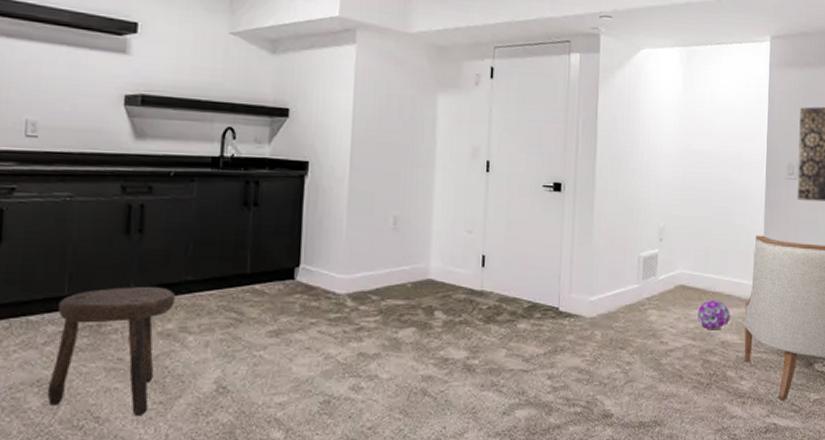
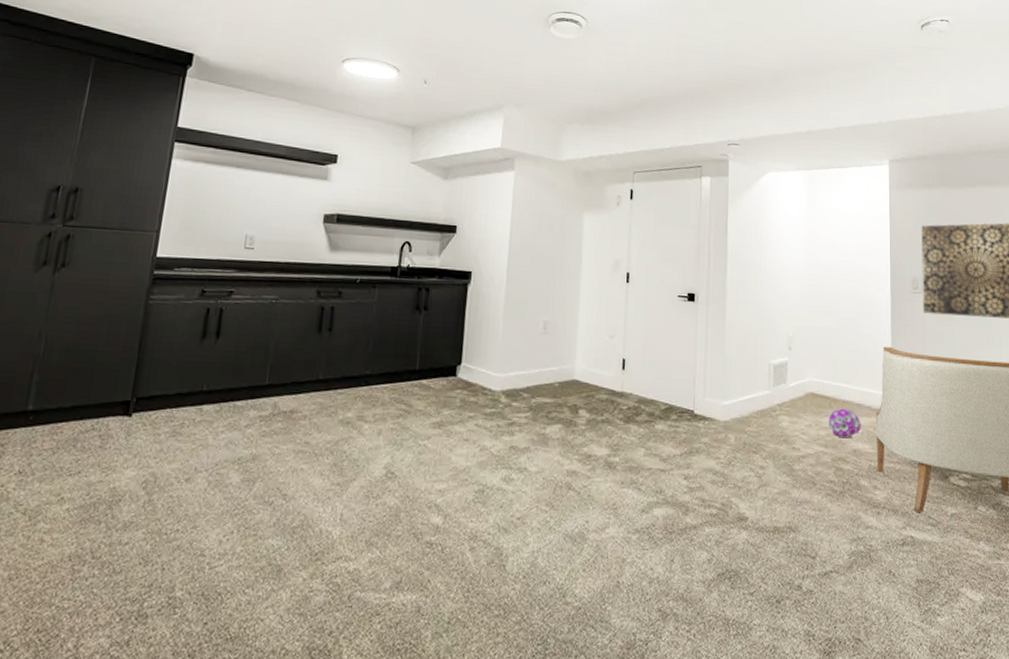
stool: present [47,287,175,416] -> none [245,378,355,495]

